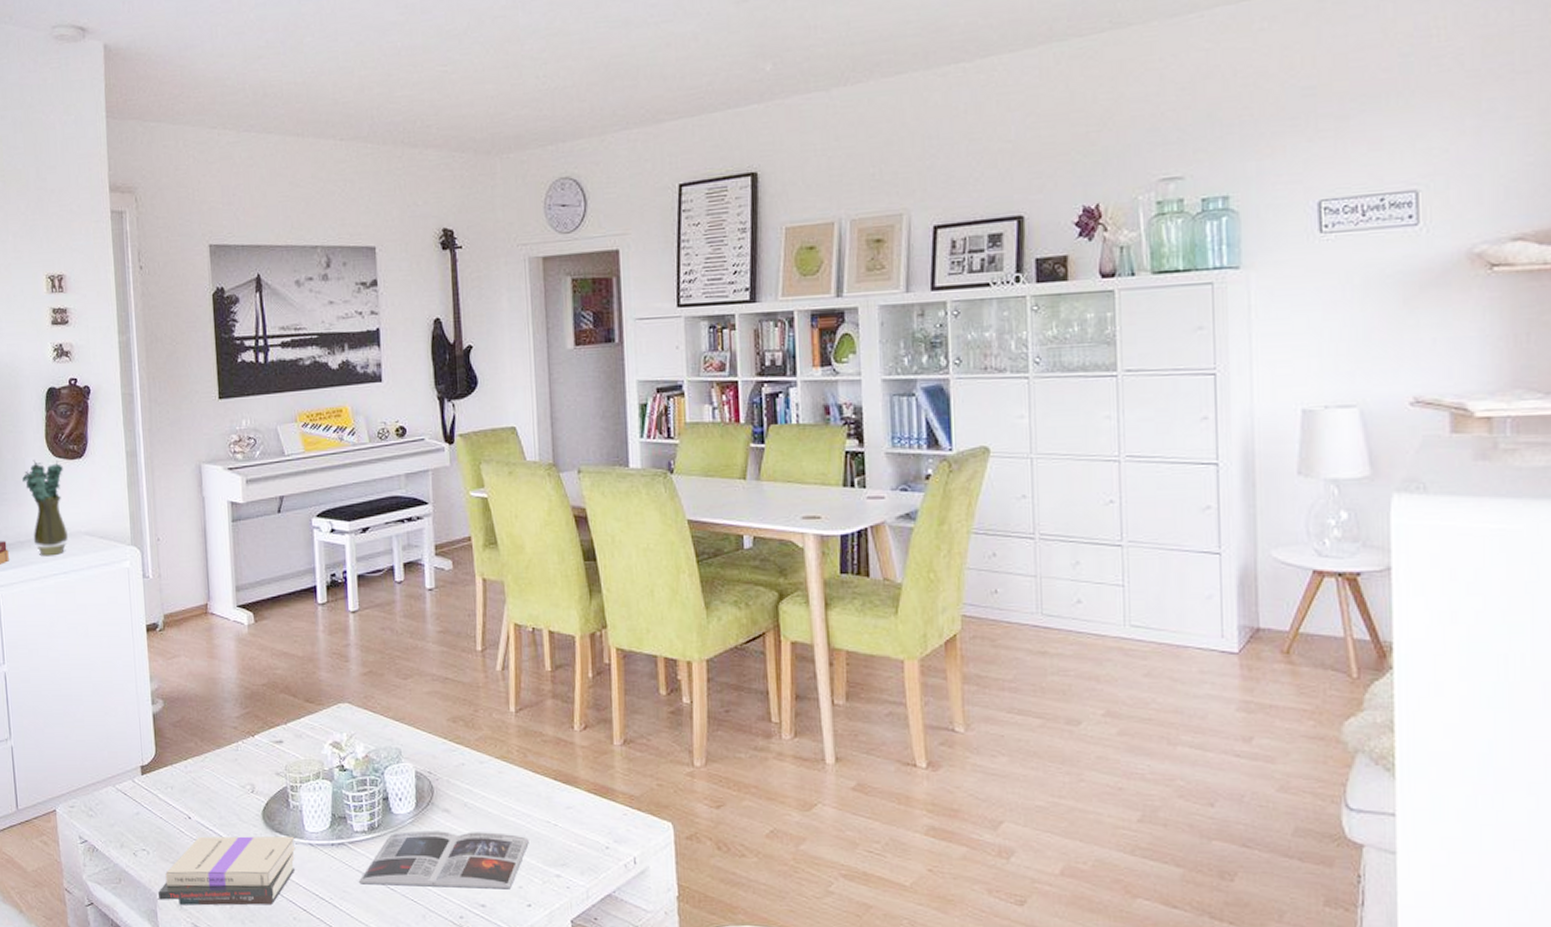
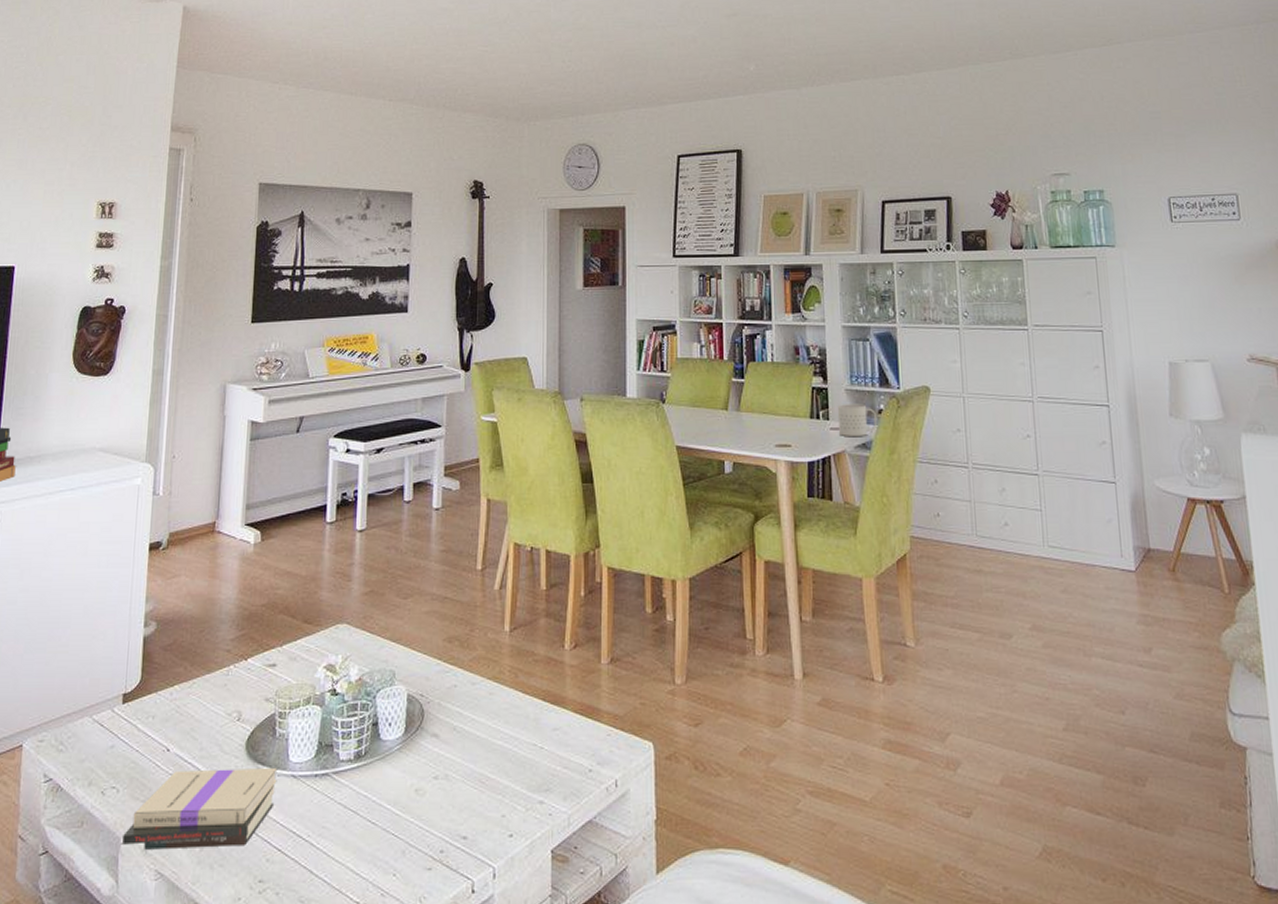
vase: present [22,460,68,557] -> none [42,376,86,472]
magazine: present [359,830,529,888] -> none [340,757,515,817]
mug: none [875,468,923,507] -> present [837,404,877,438]

